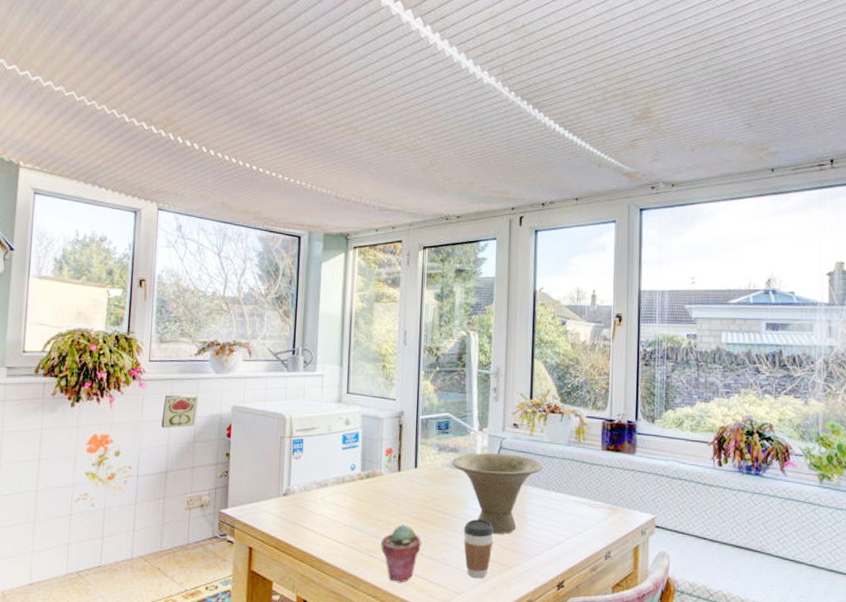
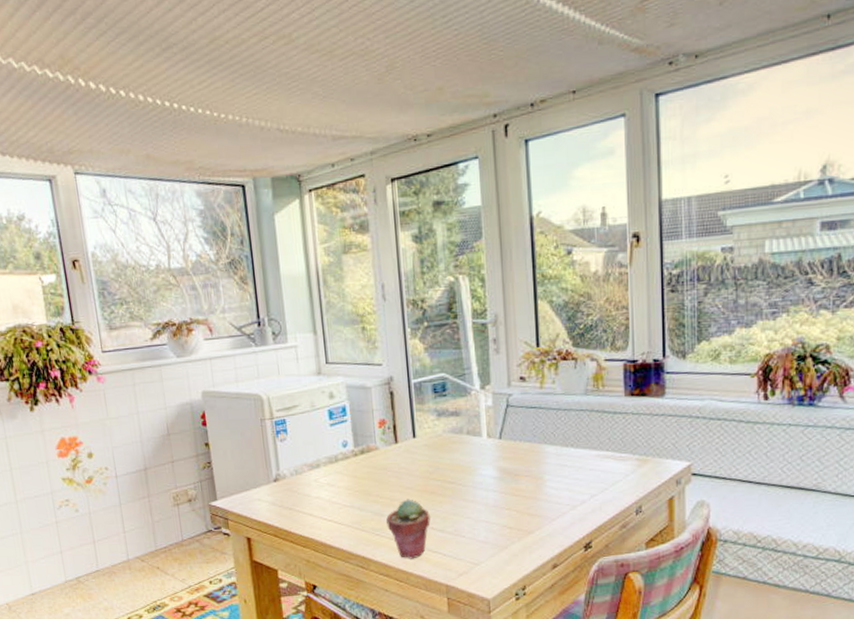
decorative tile: present [161,395,199,429] -> none [127,384,167,424]
bowl: present [452,453,543,534] -> none [454,411,558,499]
coffee cup: present [463,519,494,579] -> none [474,486,509,548]

